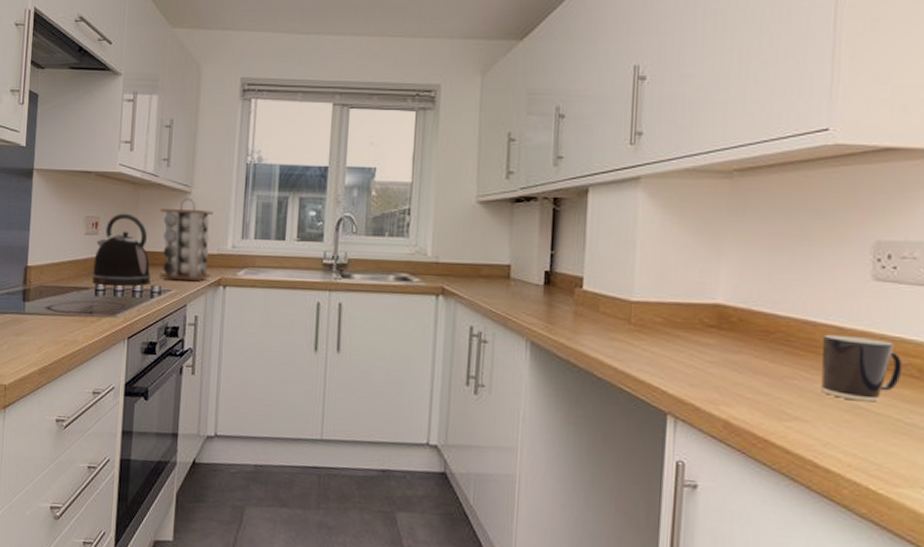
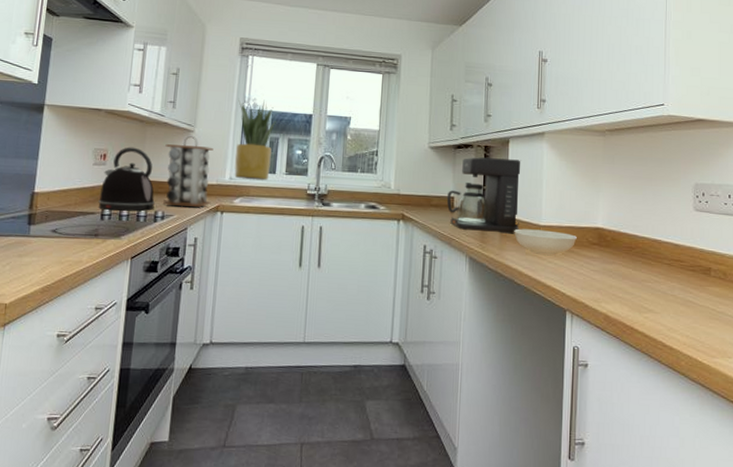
planter: none [237,151,285,249] -> present [234,99,276,181]
coffee maker: none [500,213,605,313] -> present [446,157,521,234]
bowl: none [593,305,685,342] -> present [514,228,577,256]
mug: present [821,334,903,402] -> none [665,249,714,297]

